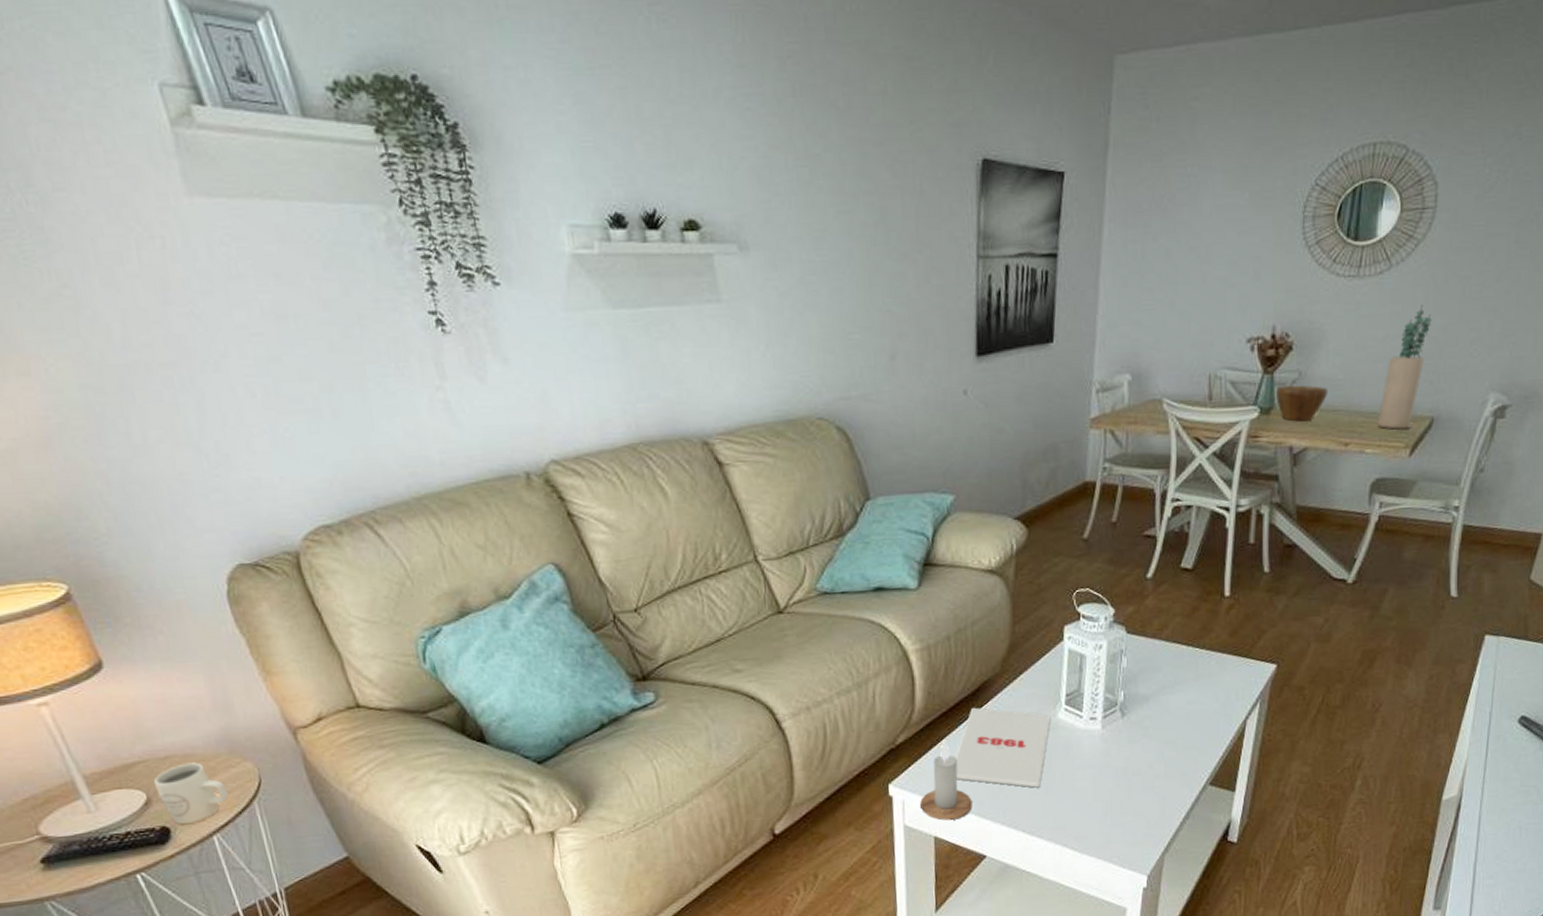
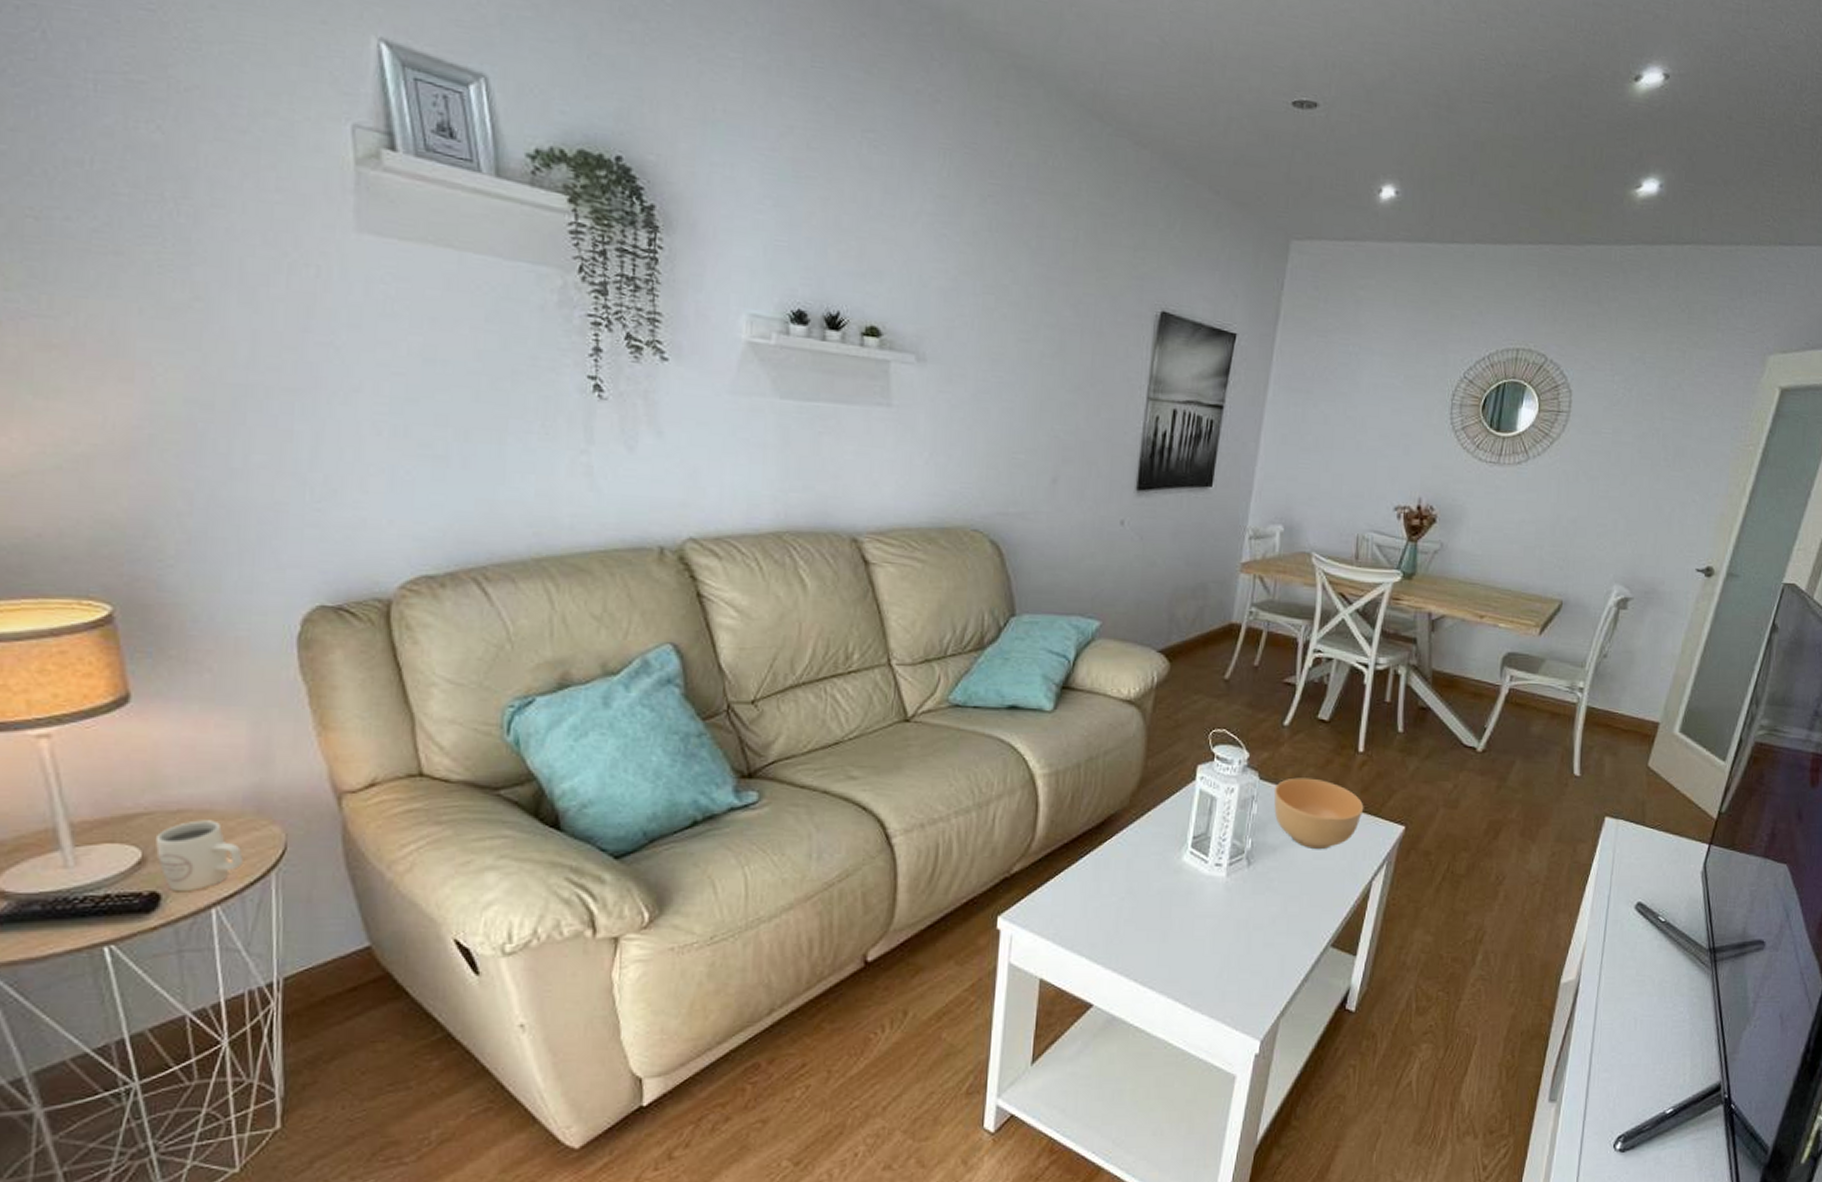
candle: present [920,741,972,821] -> none [1029,874,1084,962]
magazine: present [955,707,1051,788] -> none [1070,841,1176,934]
bowl: none [1142,627,1234,695] -> present [1273,777,1364,850]
bowl: present [1275,385,1329,423] -> none [1418,554,1467,592]
vase: present [1377,305,1432,430] -> none [1511,497,1563,609]

